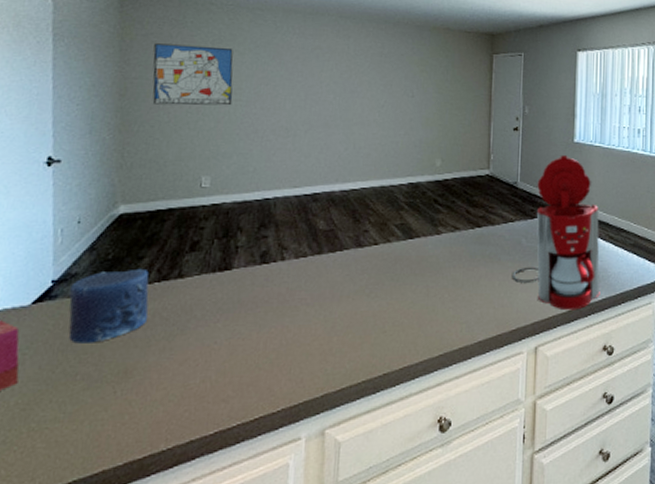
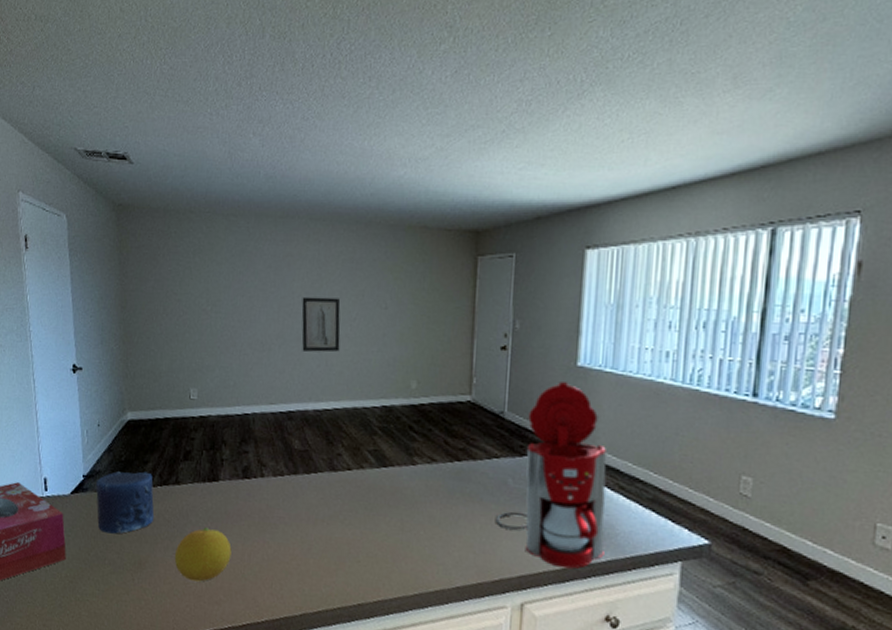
wall art: present [152,43,233,106] -> none [145,255,213,318]
fruit: none [172,320,245,381] -> present [174,527,232,582]
wall art: none [329,86,369,137] -> present [301,296,341,353]

